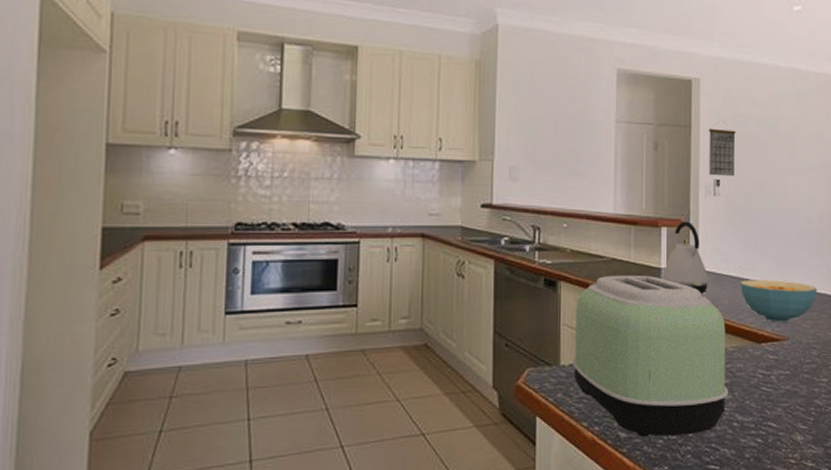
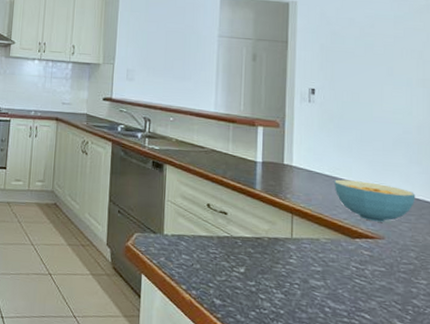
toaster: present [572,275,729,437] -> none [174,164,321,312]
kettle: present [662,221,709,294] -> none [258,123,303,188]
calendar: present [708,121,736,177] -> none [304,38,332,87]

